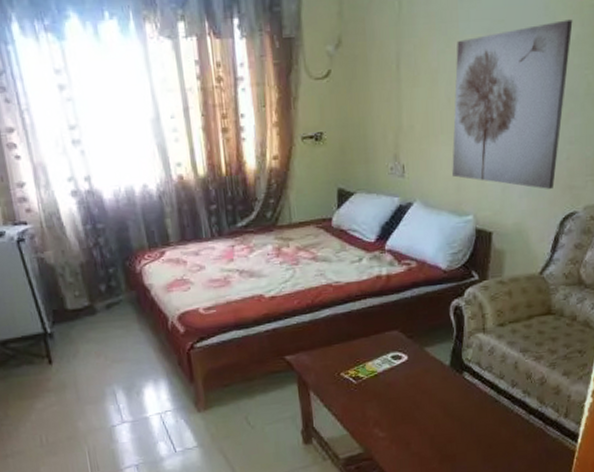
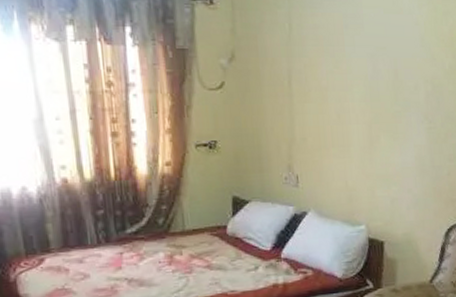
wall art: present [452,19,573,189] -> none [343,51,446,202]

